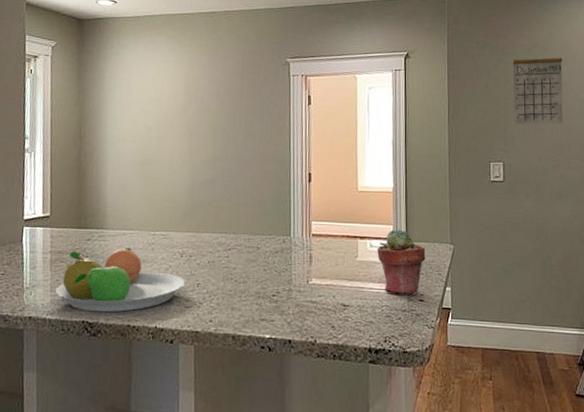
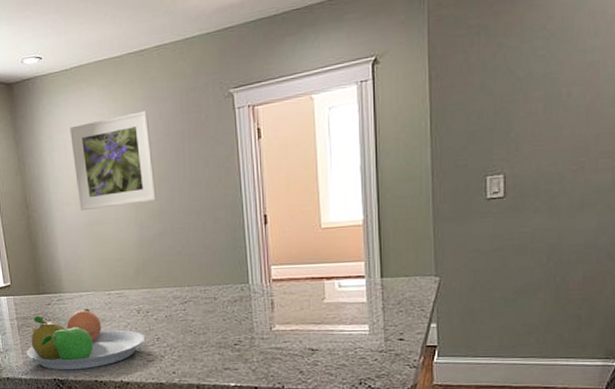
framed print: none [134,65,212,150] -> present [70,111,156,211]
potted succulent: present [377,228,426,295] -> none [347,264,405,335]
calendar: present [512,45,563,125] -> none [518,15,593,126]

